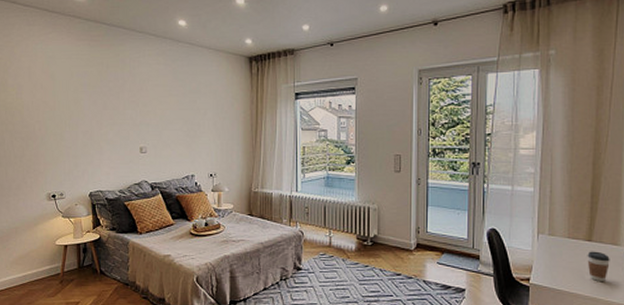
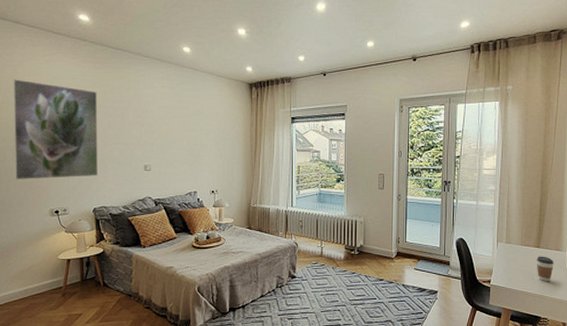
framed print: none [11,60,93,164] -> present [13,79,98,180]

